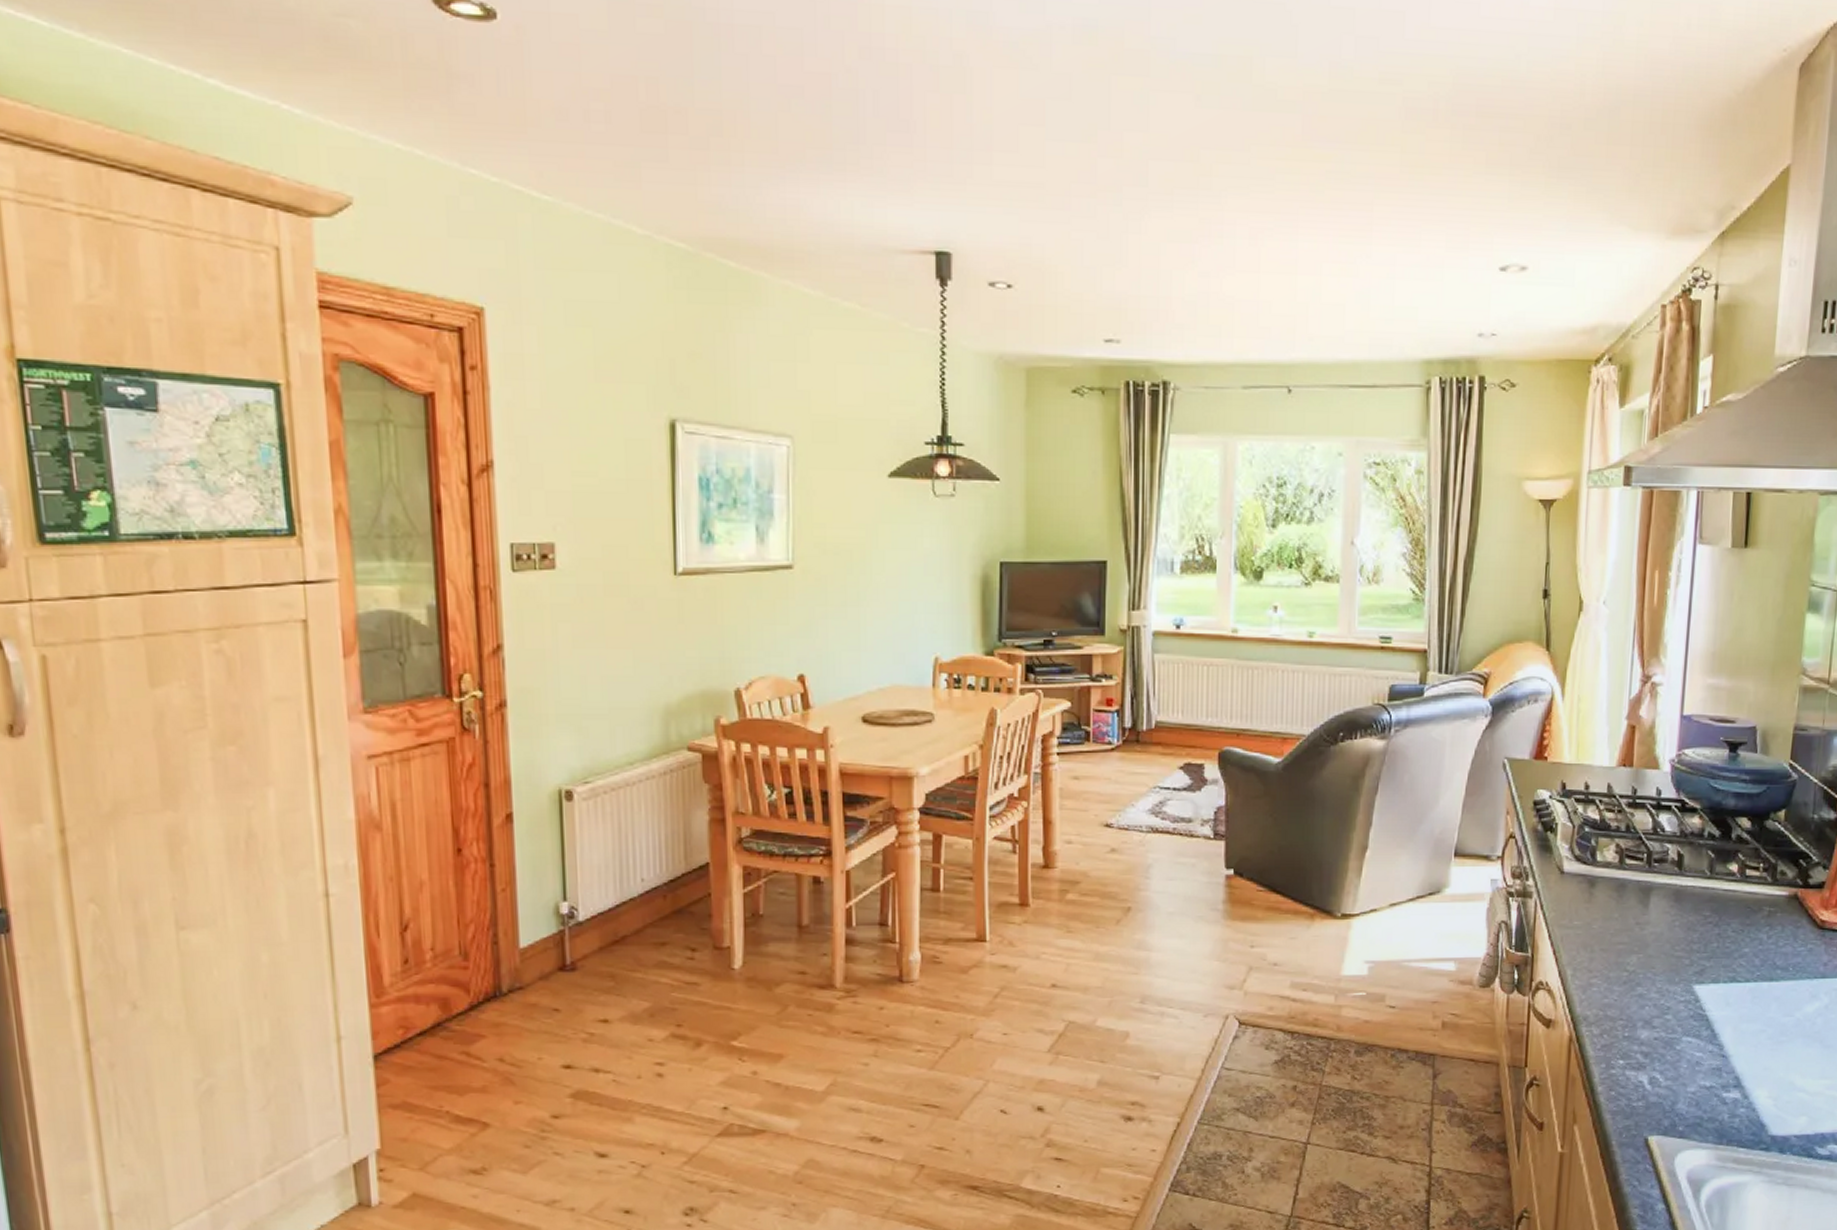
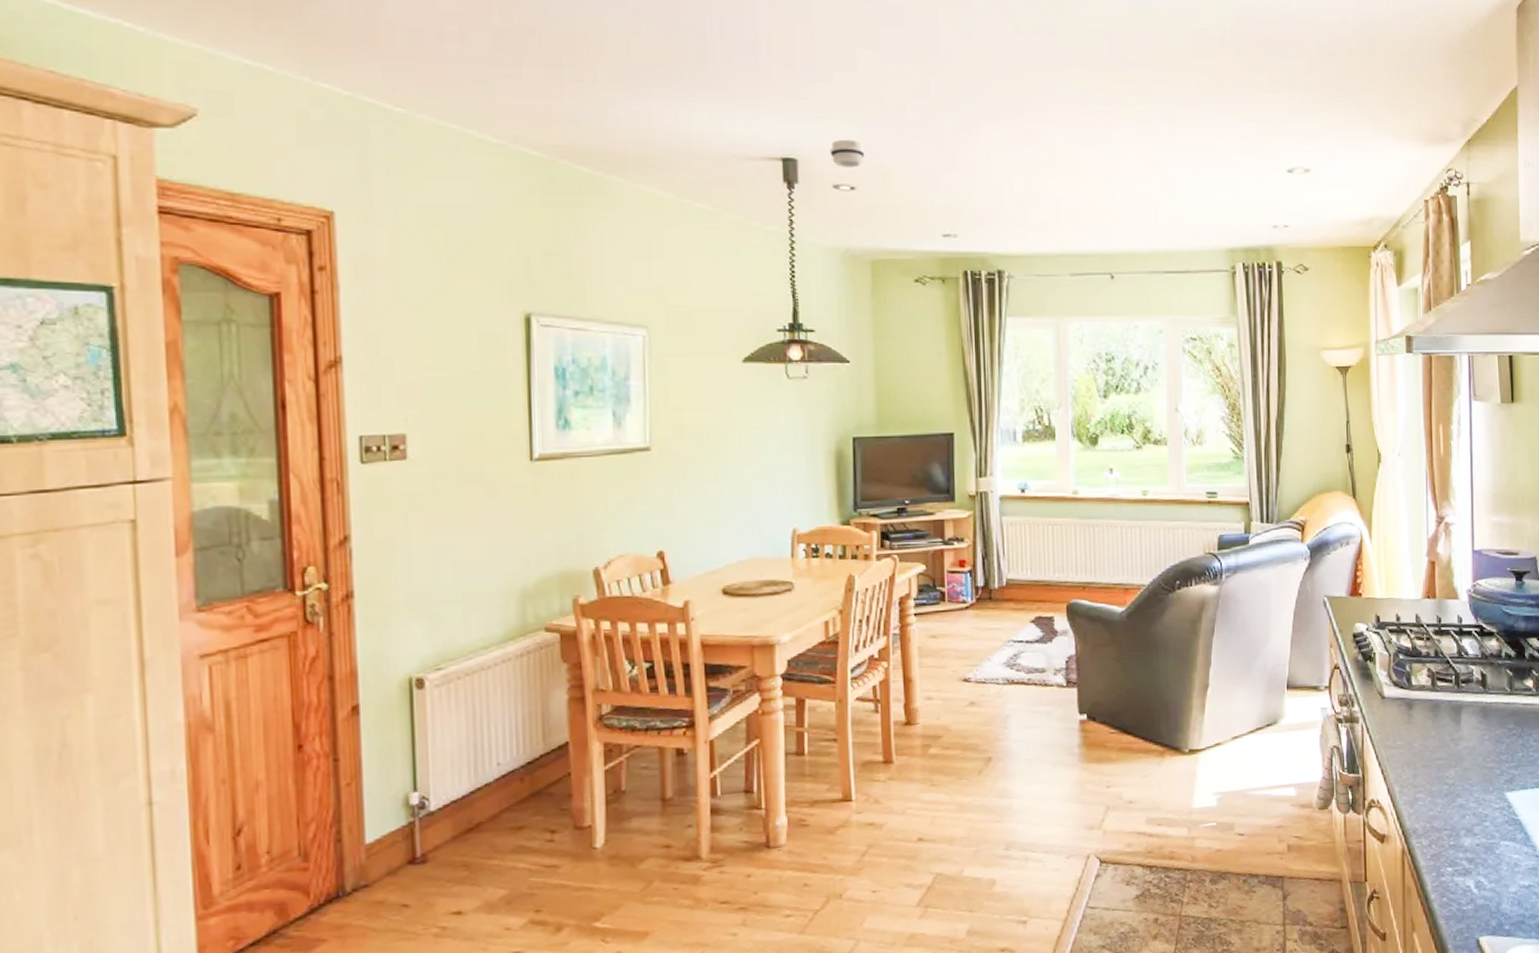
smoke detector: none [986,230,1024,263] -> present [830,139,865,168]

